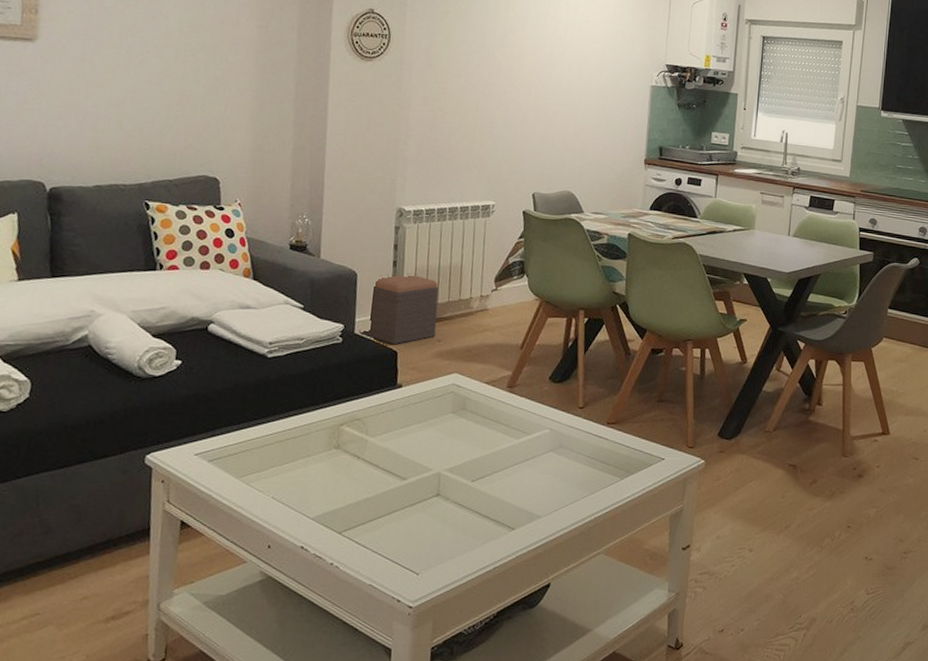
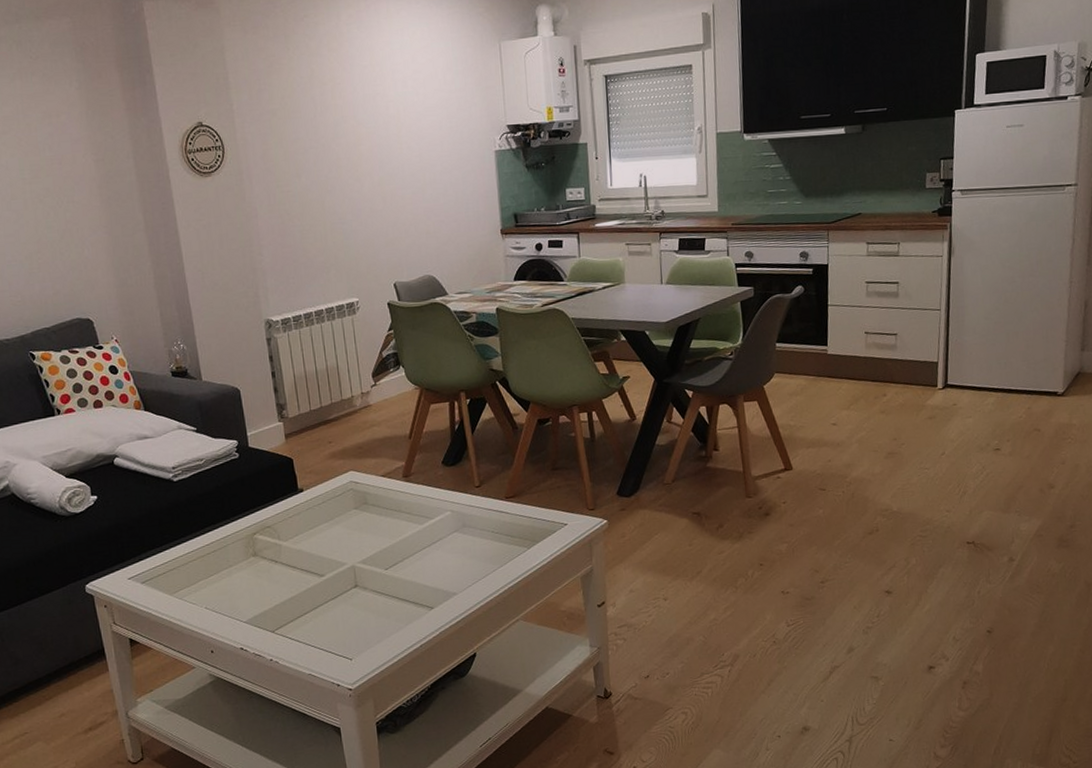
footstool: present [359,273,439,345] -> none [253,382,325,453]

